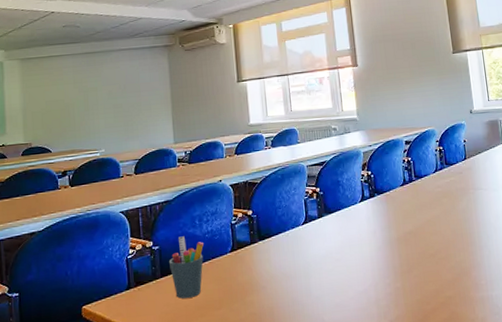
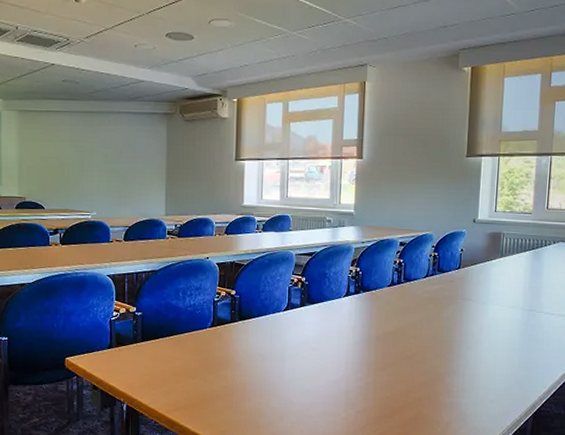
pen holder: present [168,236,204,299] -> none [149,306,185,364]

